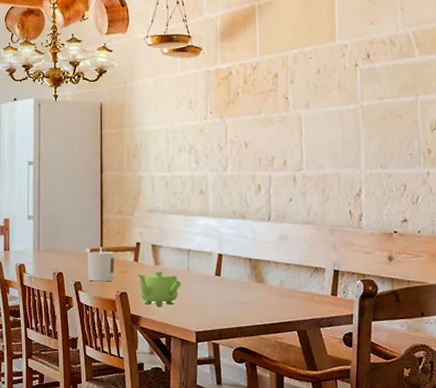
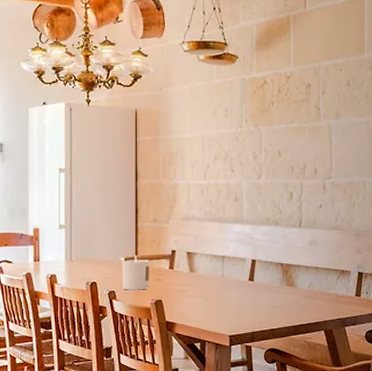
teapot: present [138,270,182,306] -> none [173,277,216,312]

